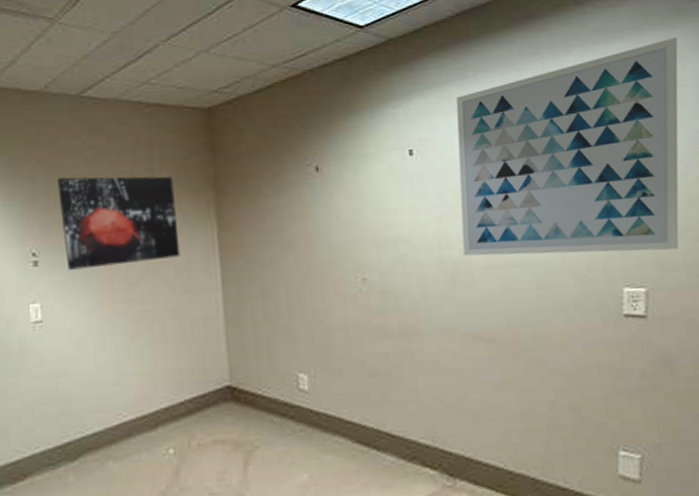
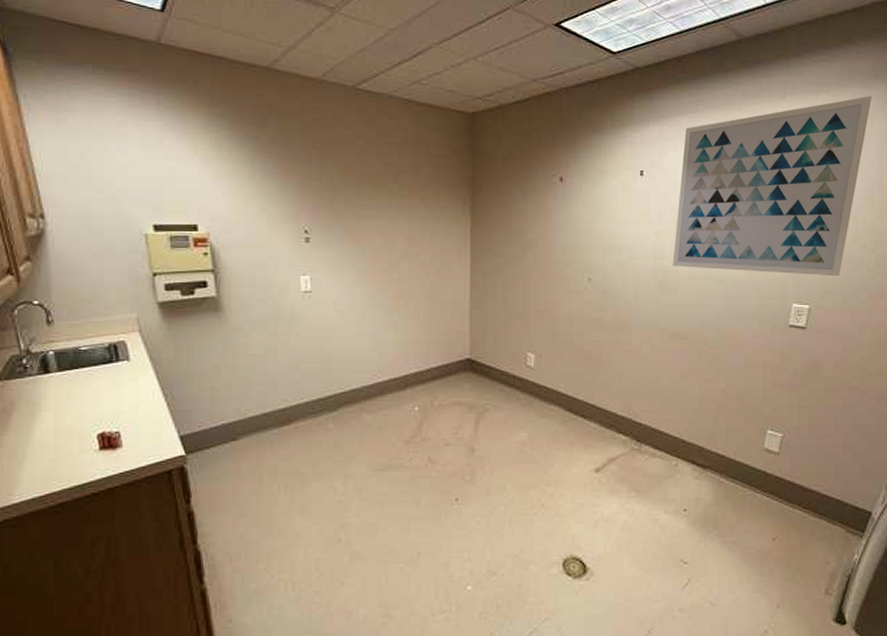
wall art: present [57,176,180,270] -> none [331,163,437,249]

